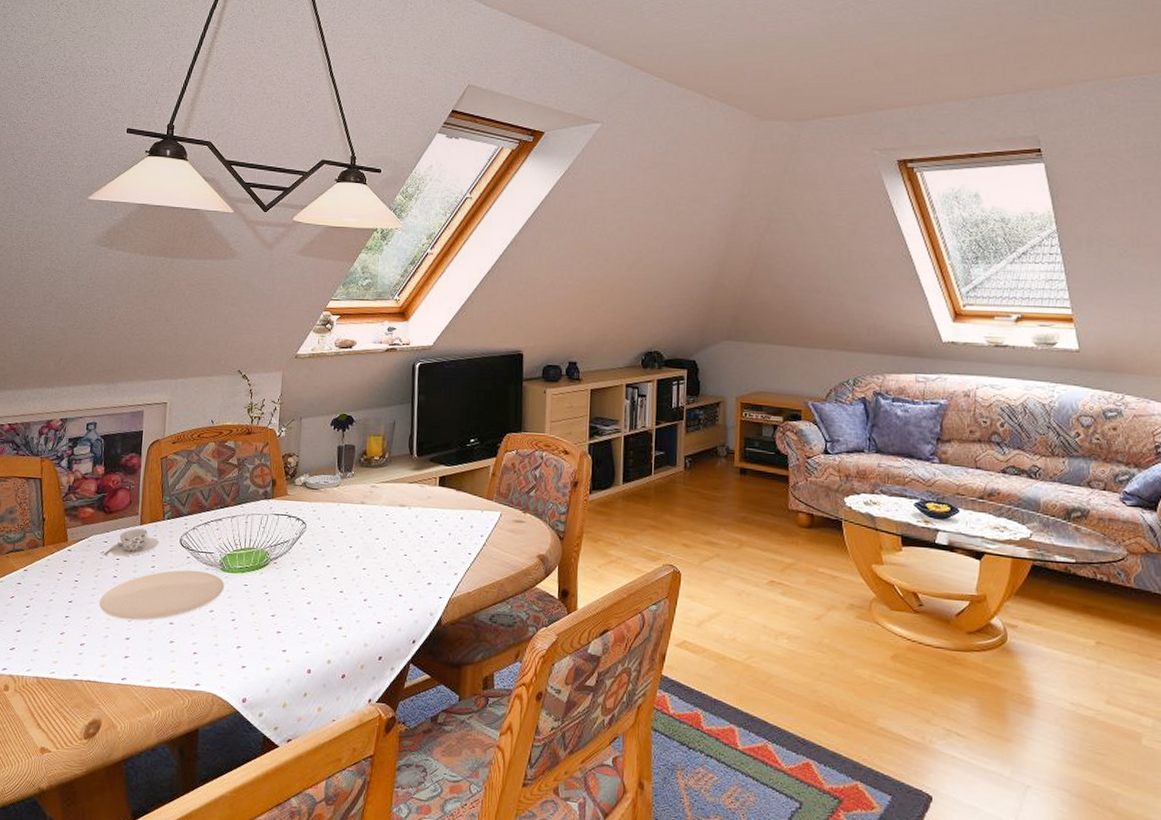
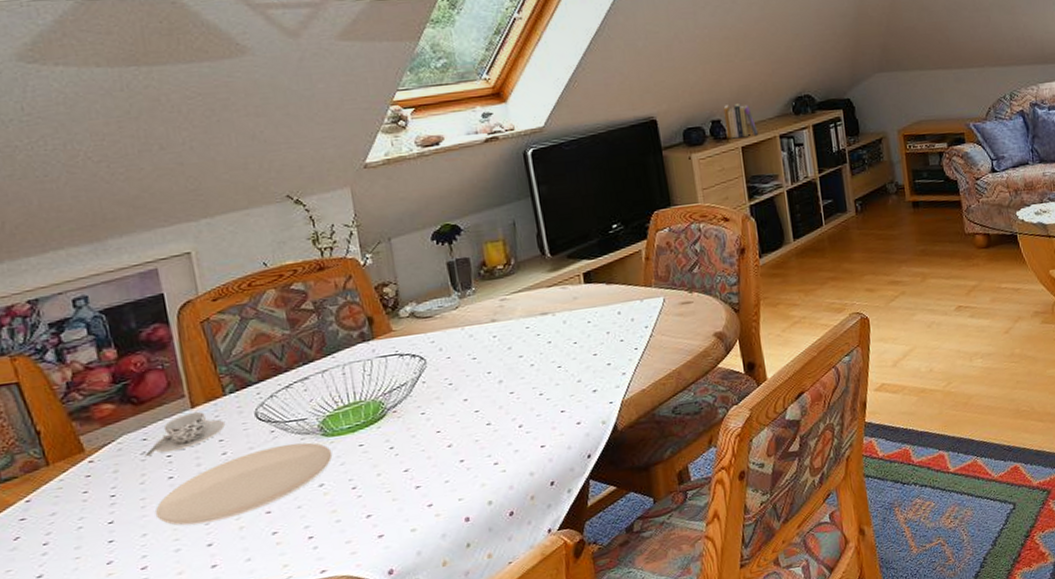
books: none [579,349,608,382] -> present [723,102,759,140]

